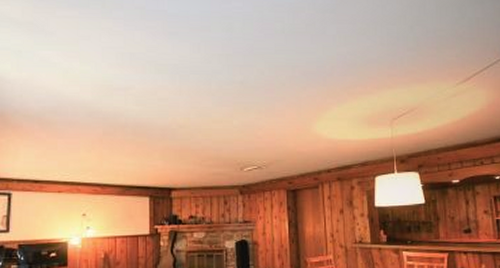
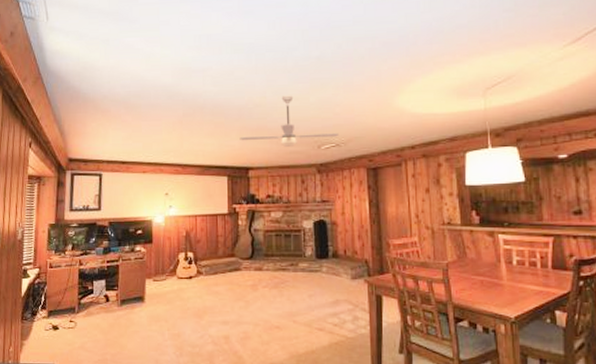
ceiling fan: none [162,118,260,168] -> present [239,95,338,147]

